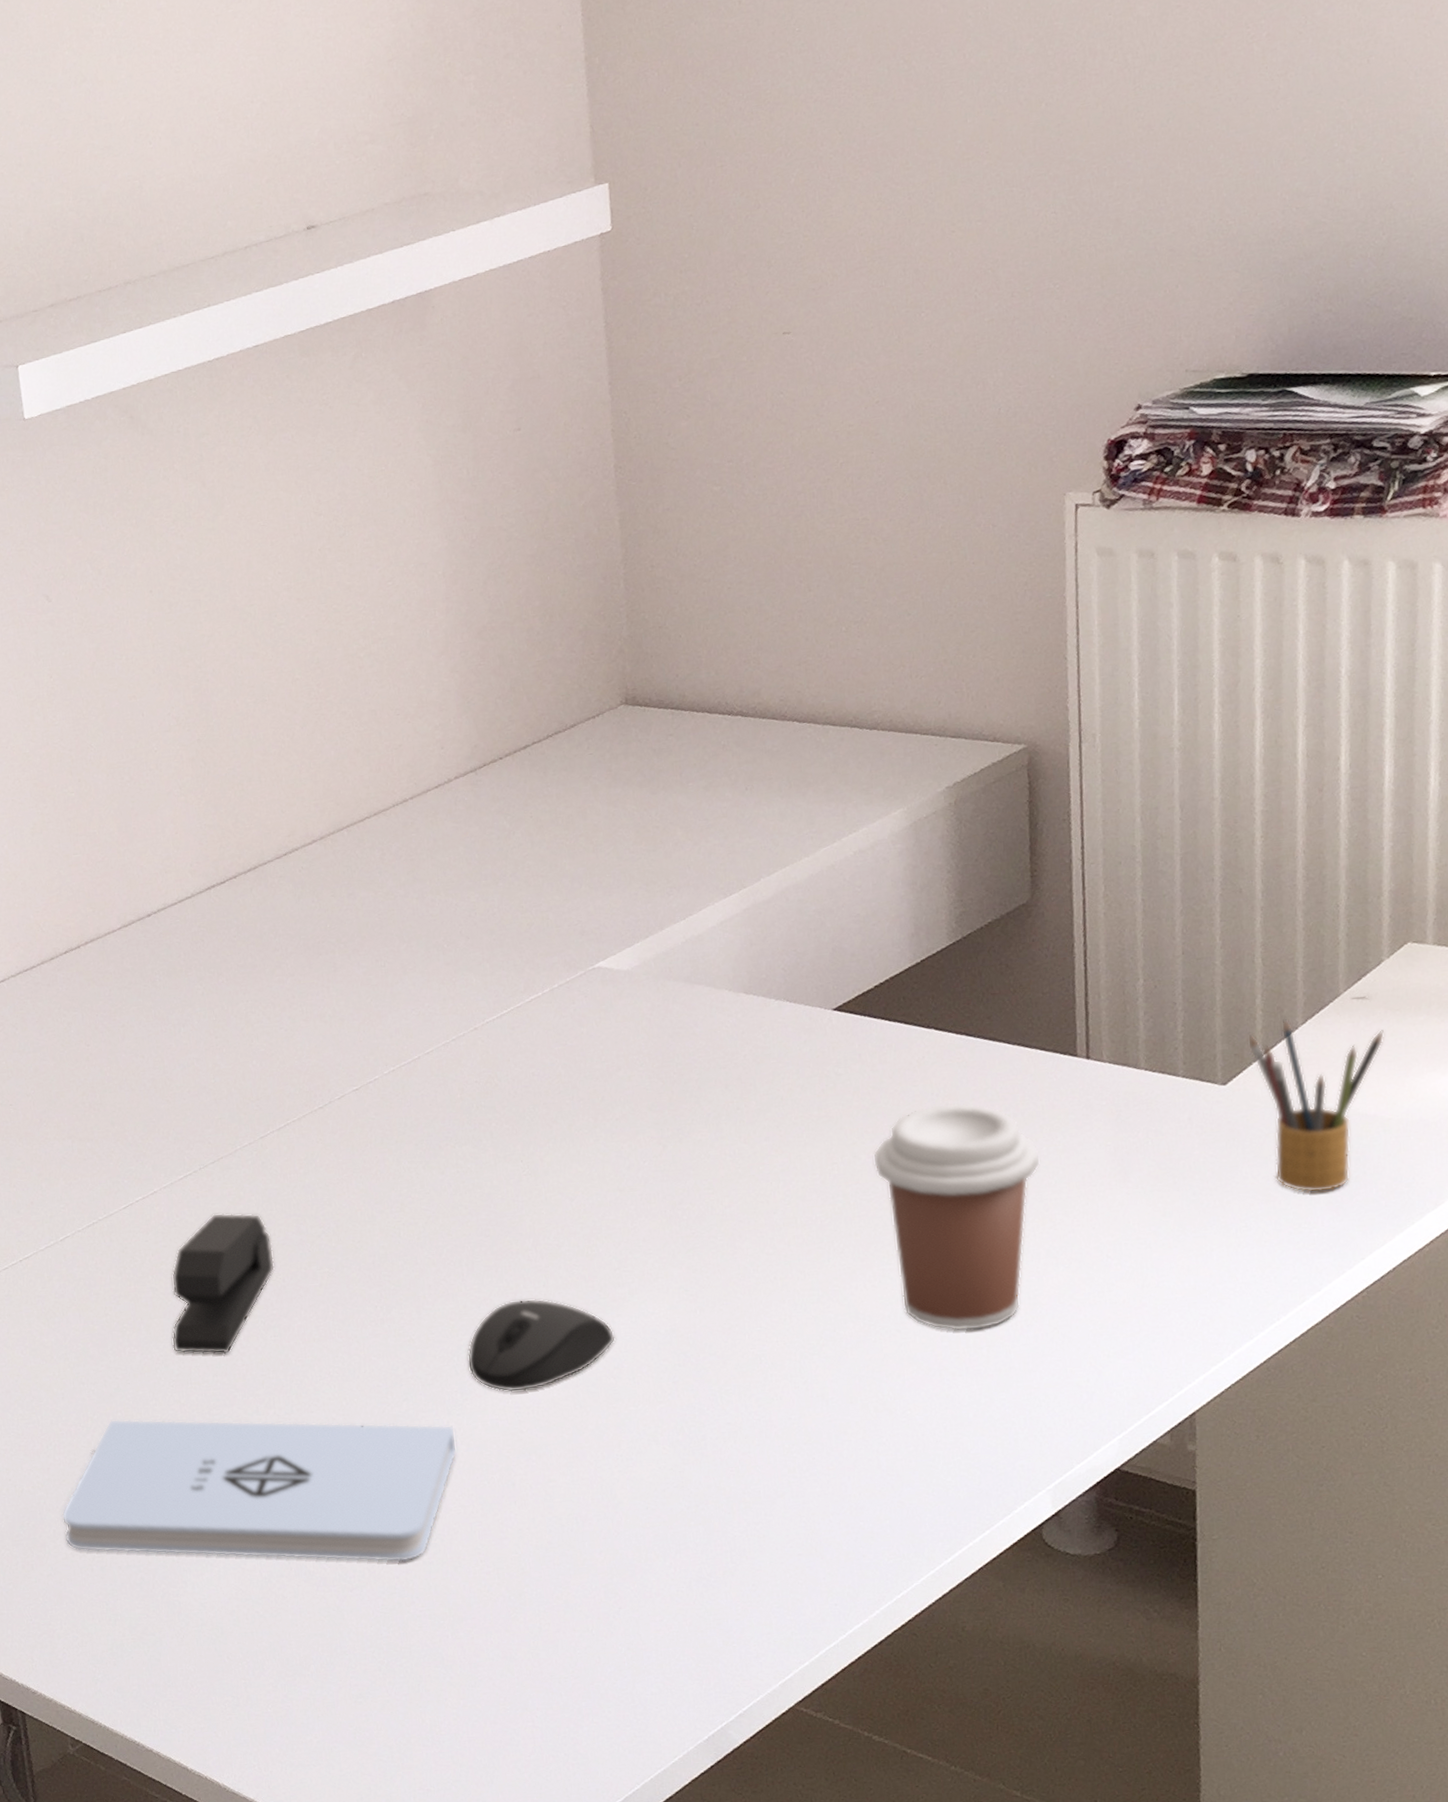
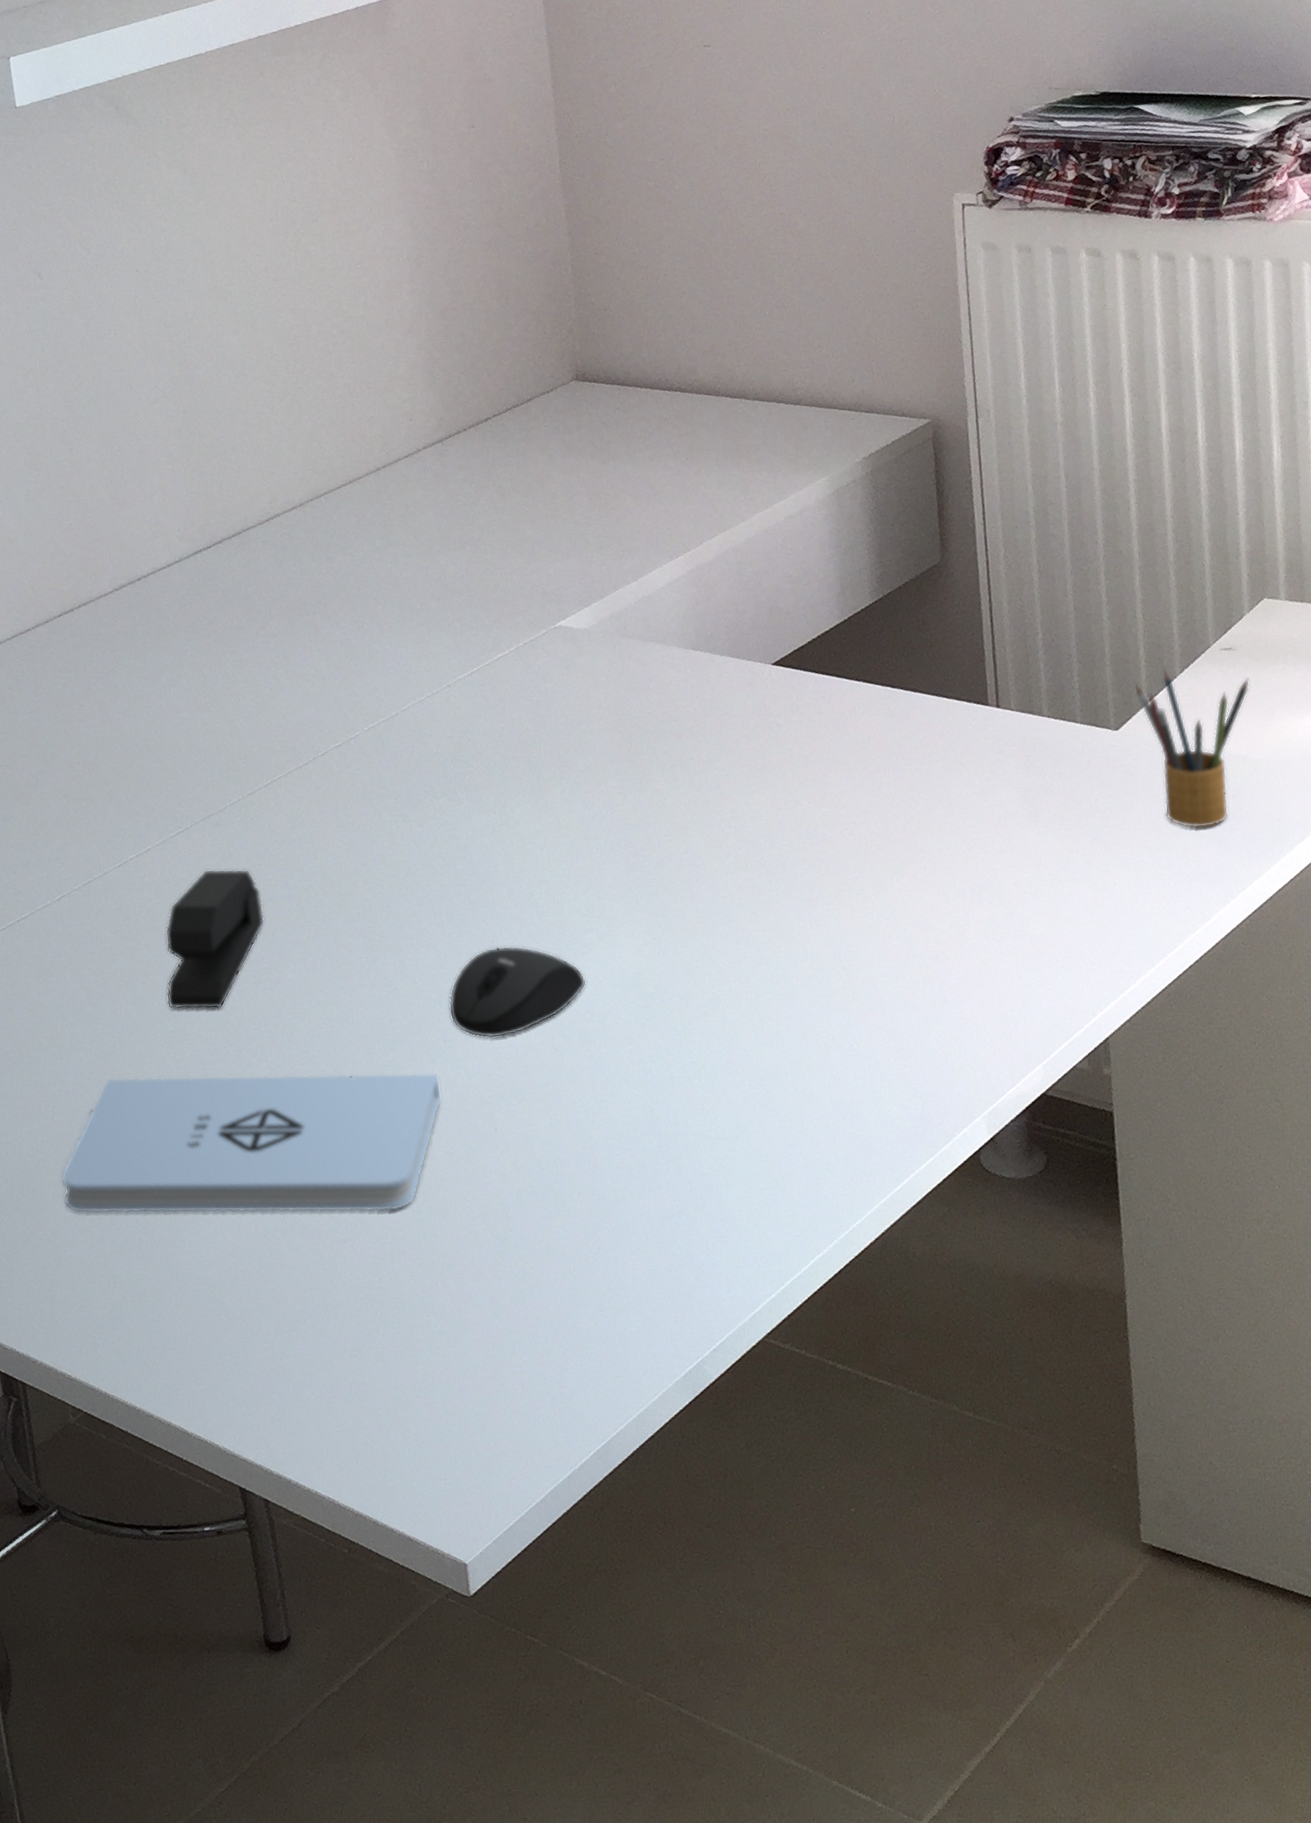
coffee cup: present [872,1103,1041,1331] -> none [813,750,962,967]

